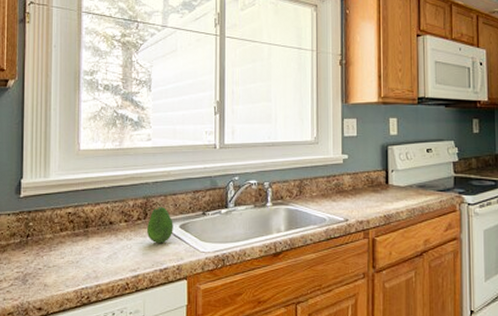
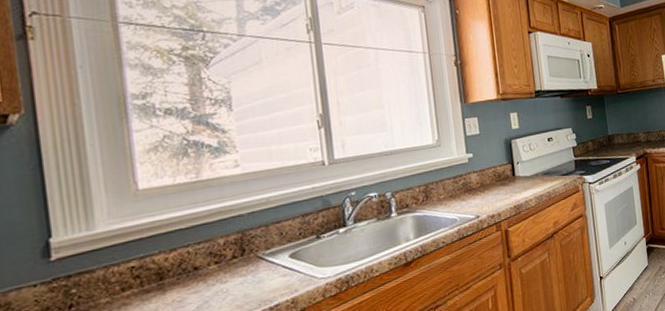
fruit: present [147,207,173,243] -> none [247,238,282,280]

